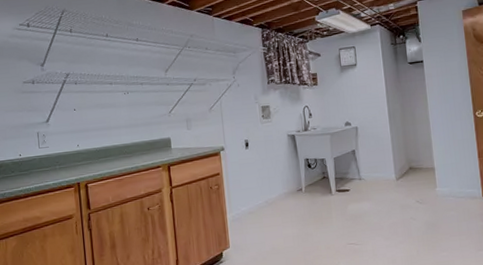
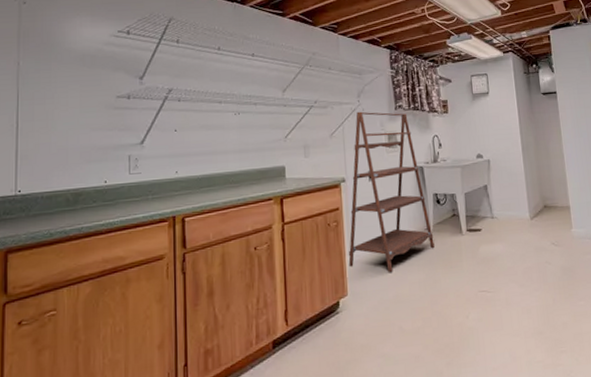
shelving unit: none [229,86,306,229] -> present [348,111,435,273]

